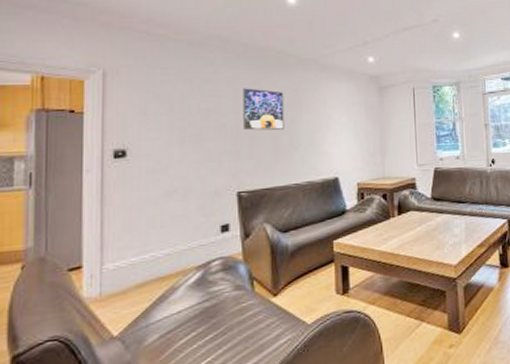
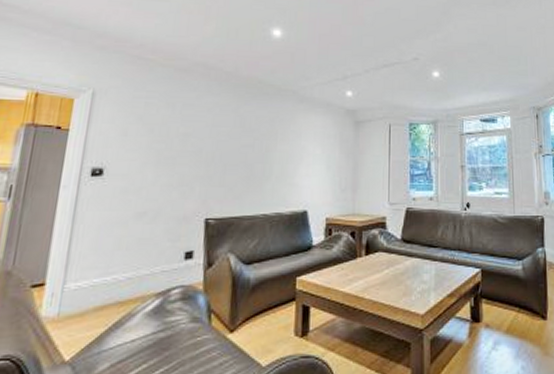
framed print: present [243,88,285,131] -> none [218,115,261,158]

